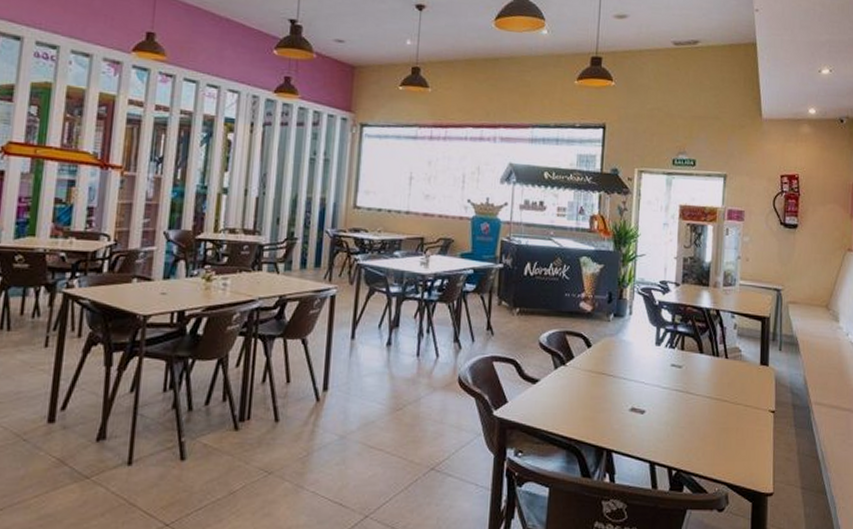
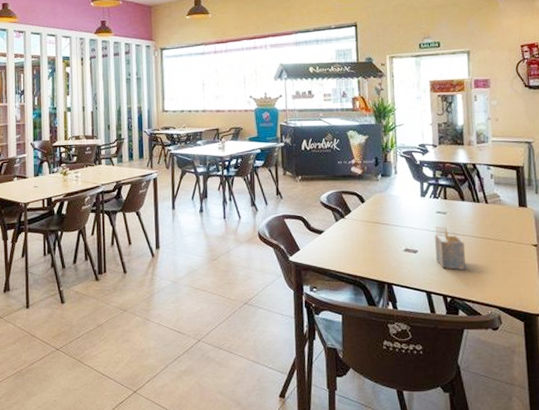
napkin holder: none [664,382,699,437] -> present [434,226,467,270]

